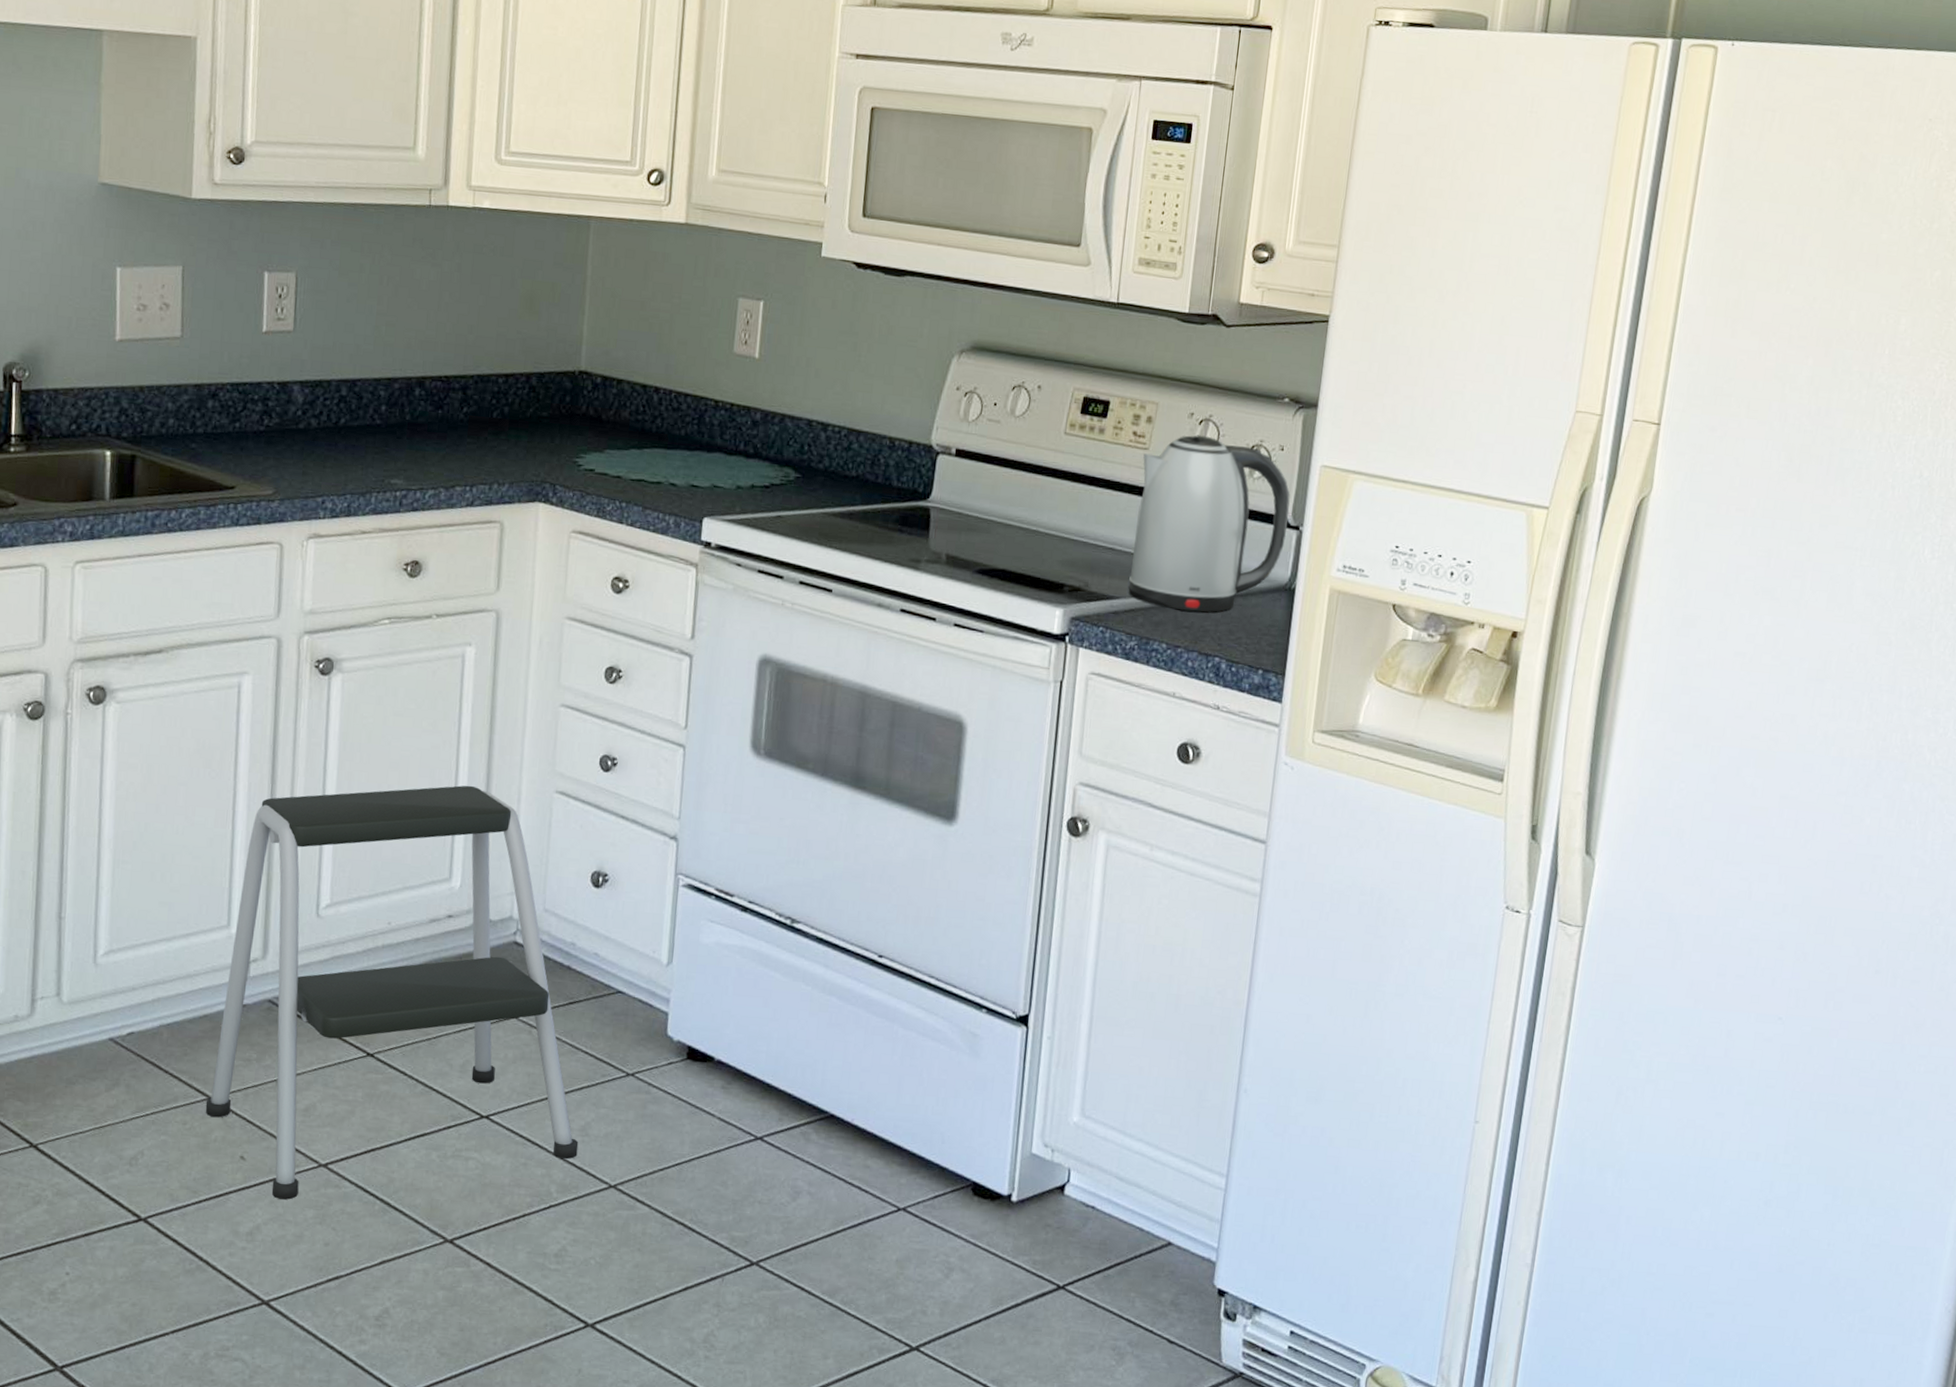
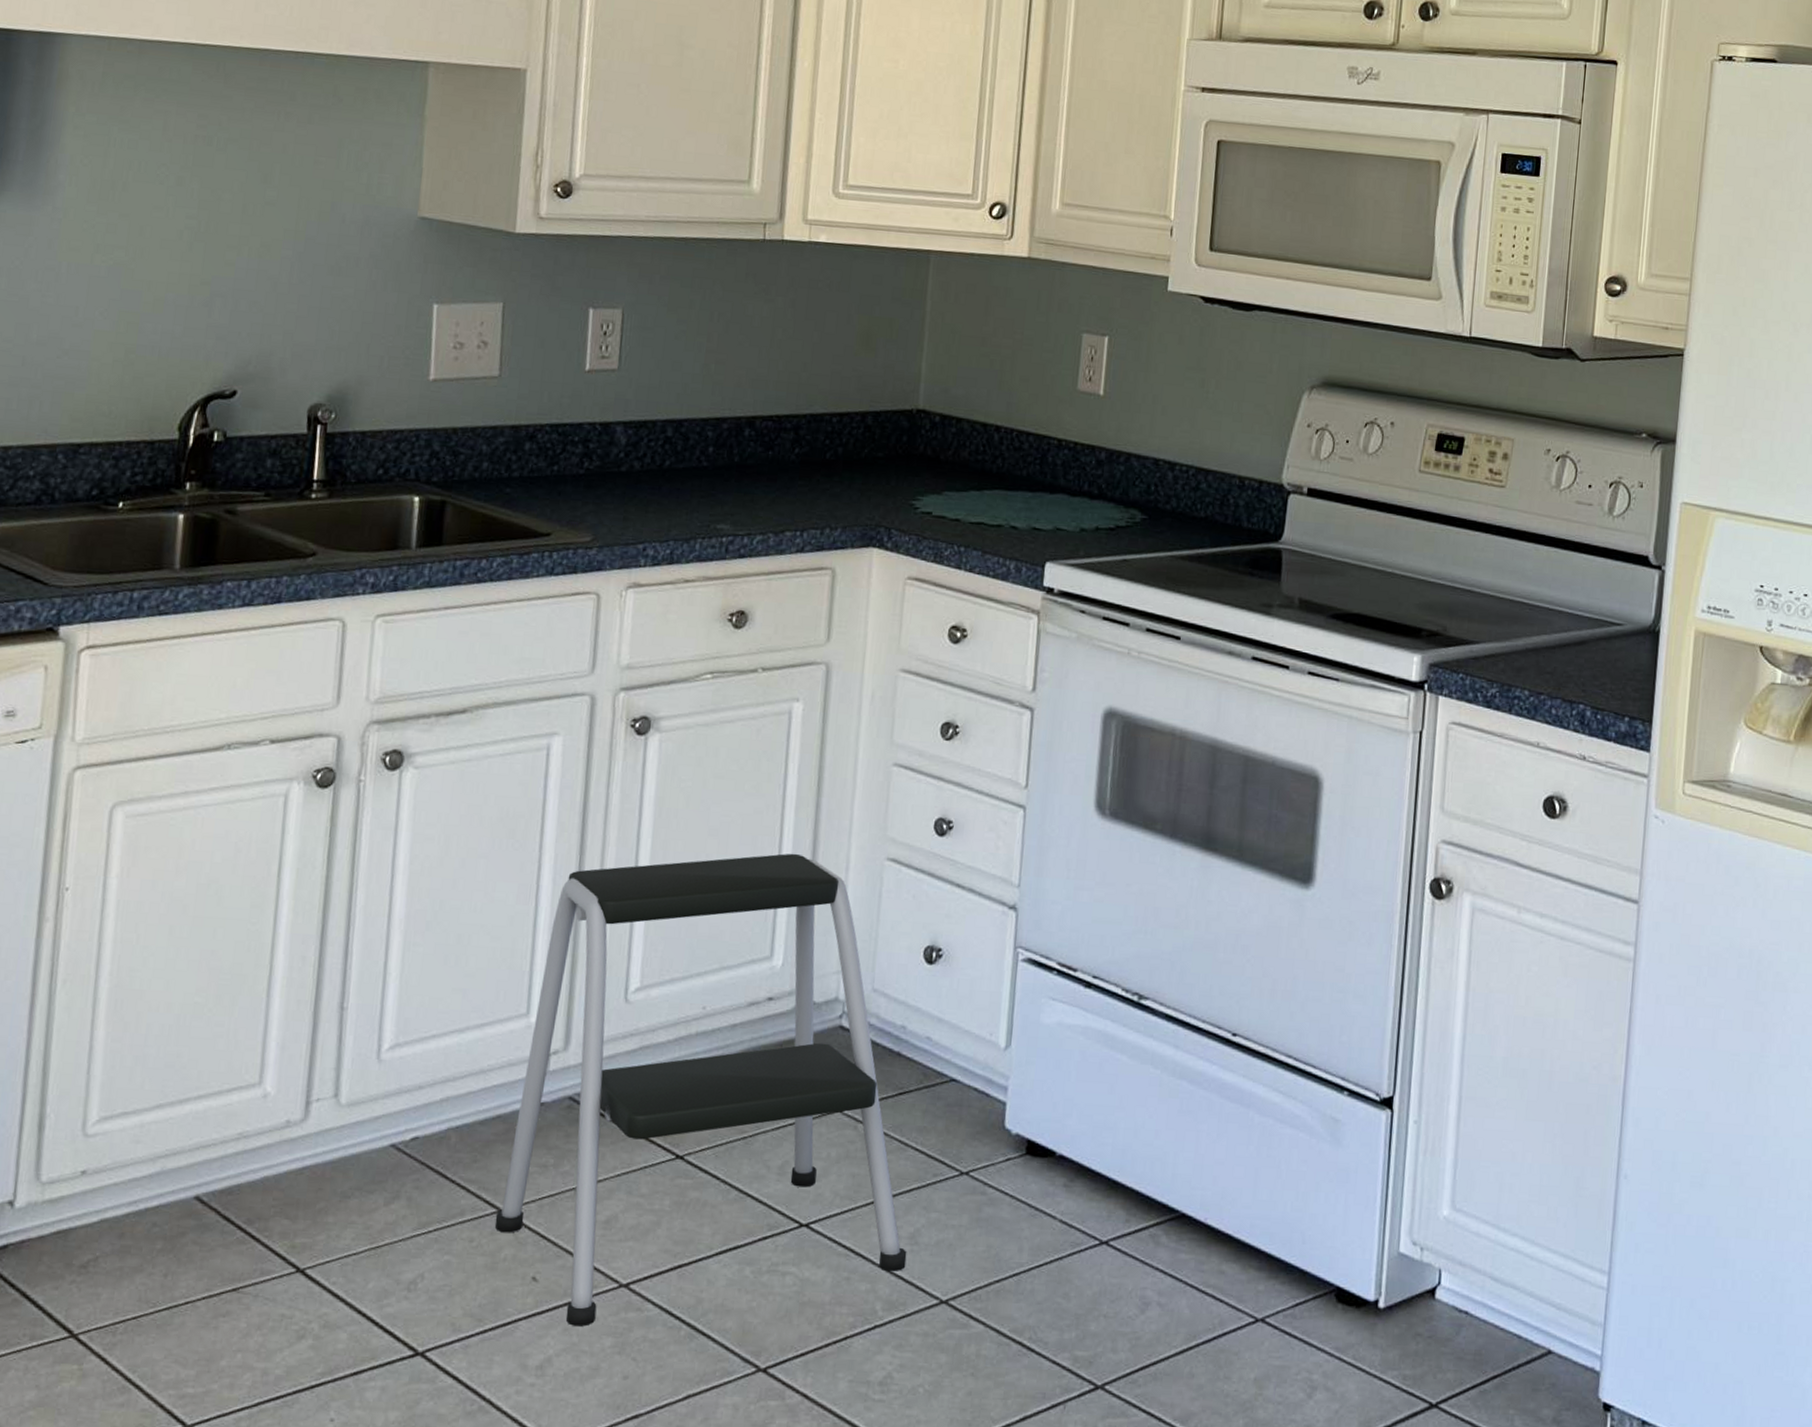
kettle: present [1128,435,1290,613] -> none [1488,472,1651,657]

